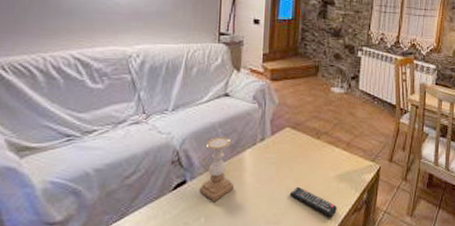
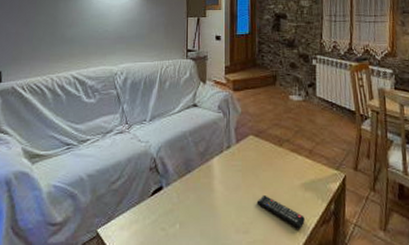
candle holder: present [198,137,234,201] -> none [173,145,204,208]

